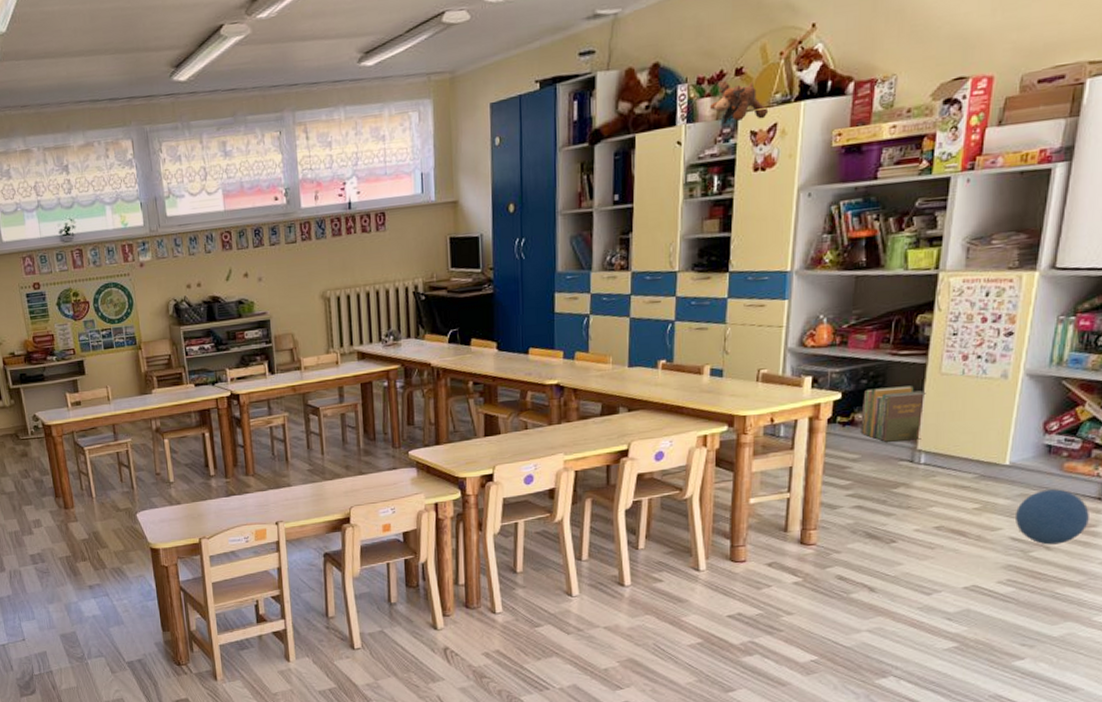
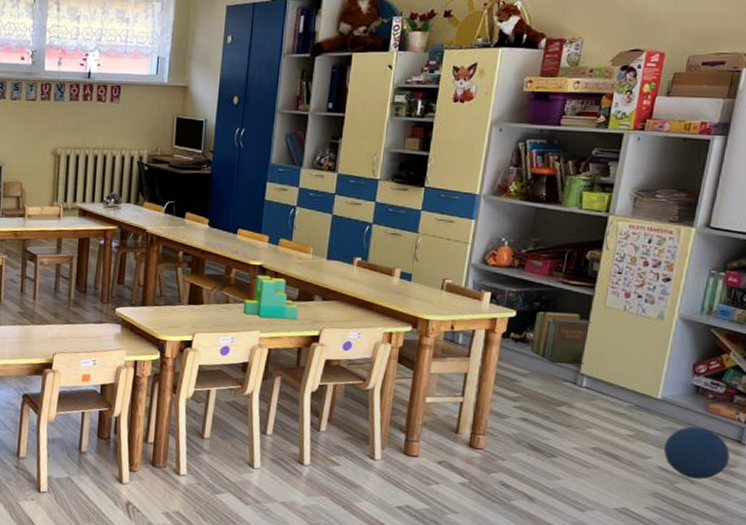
toy blocks: none [544,393,603,440] -> present [243,275,299,321]
stuffed animal: present [709,80,769,125] -> none [419,19,471,58]

